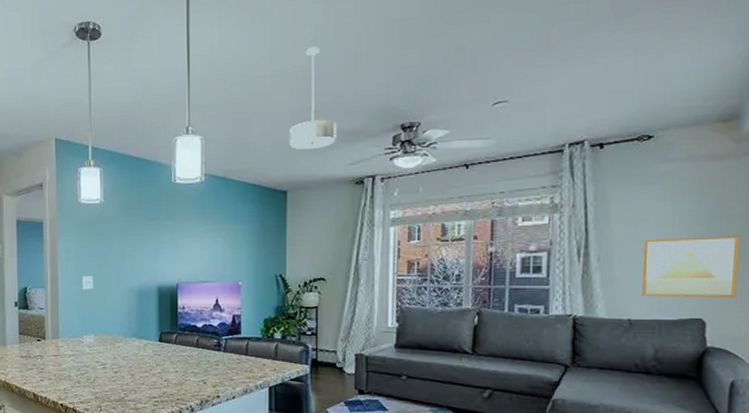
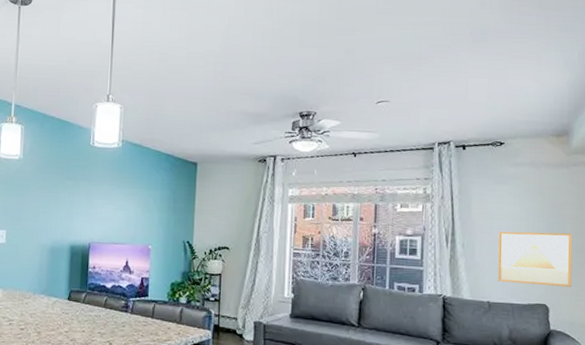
ceiling light fixture: present [289,46,338,150] -> none [201,35,244,127]

